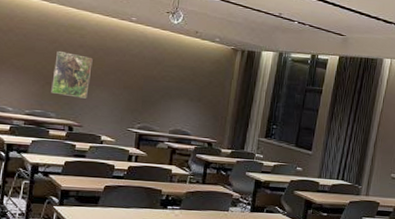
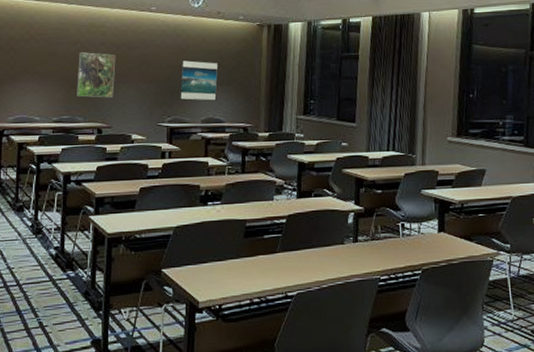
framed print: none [151,71,191,114] -> present [180,59,219,101]

